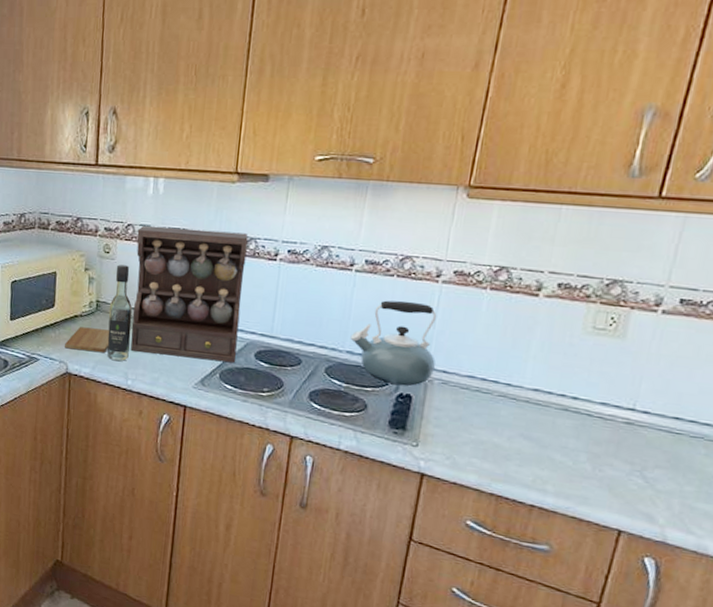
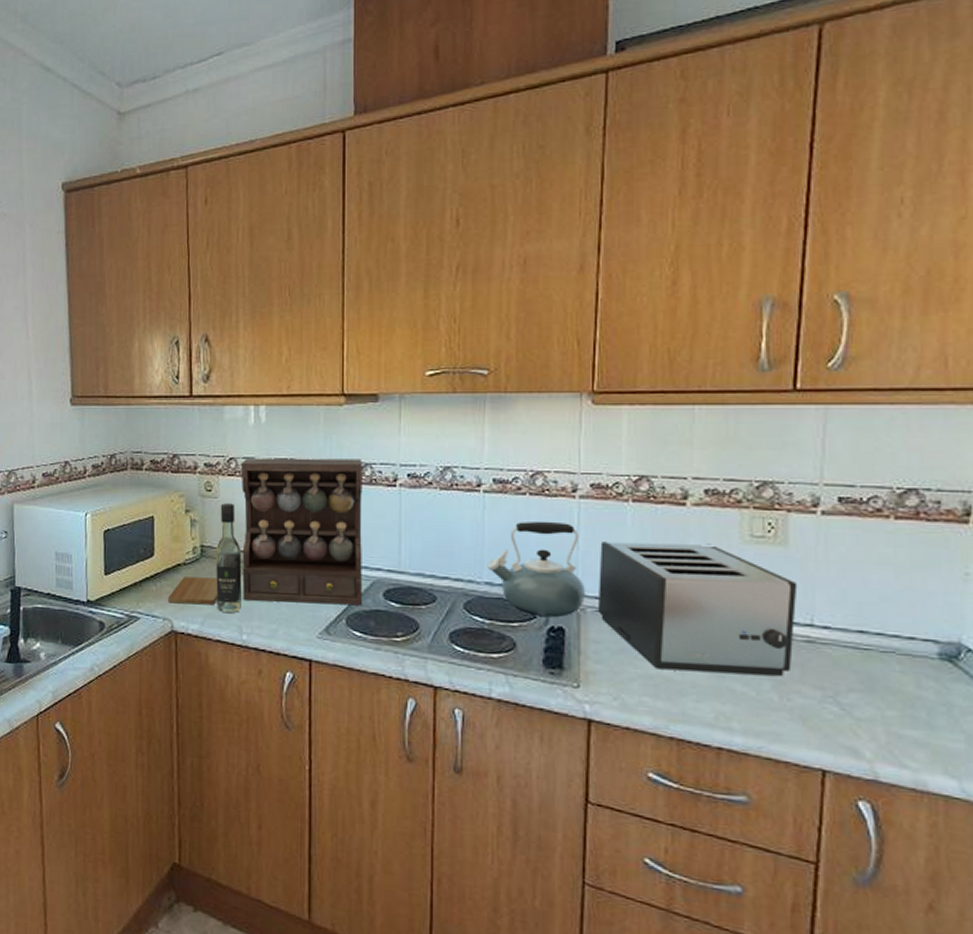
toaster: none [443,323,628,450] -> present [597,542,798,676]

